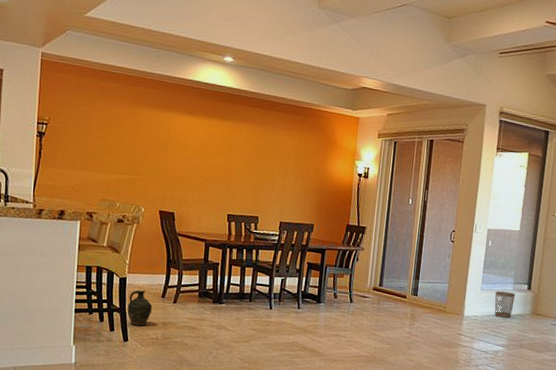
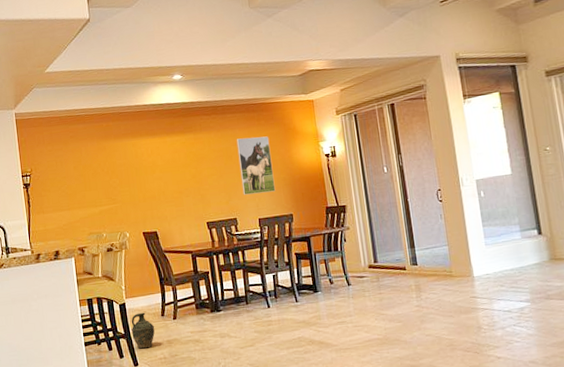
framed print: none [270,138,308,199] -> present [236,136,276,195]
wastebasket: present [494,291,515,318] -> none [502,241,528,271]

